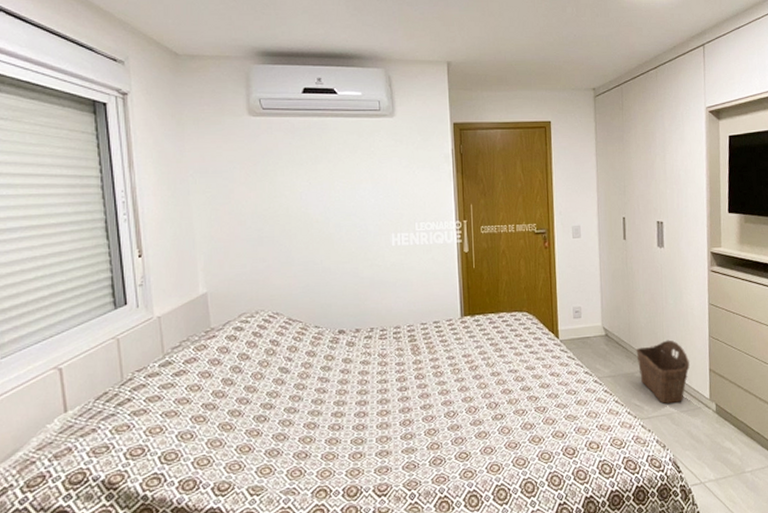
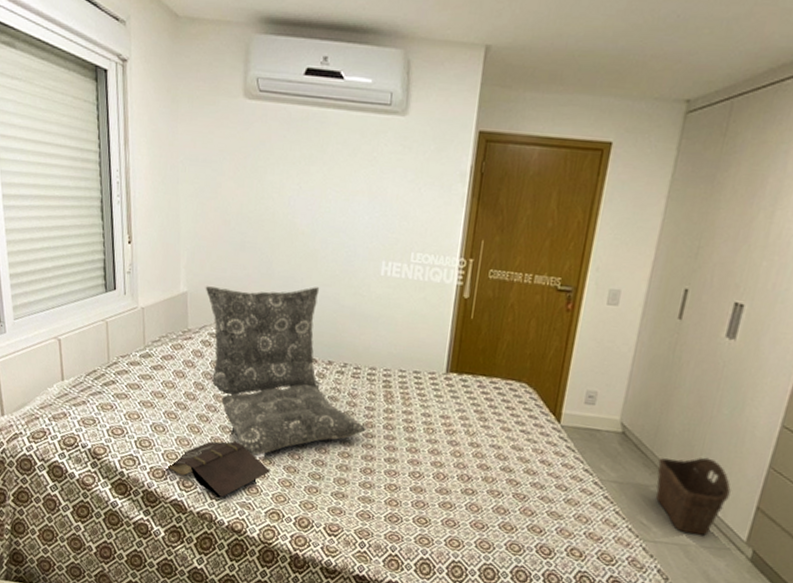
book: none [200,427,313,492] -> present [168,440,271,498]
pillow: none [225,266,400,437] -> present [205,286,367,455]

